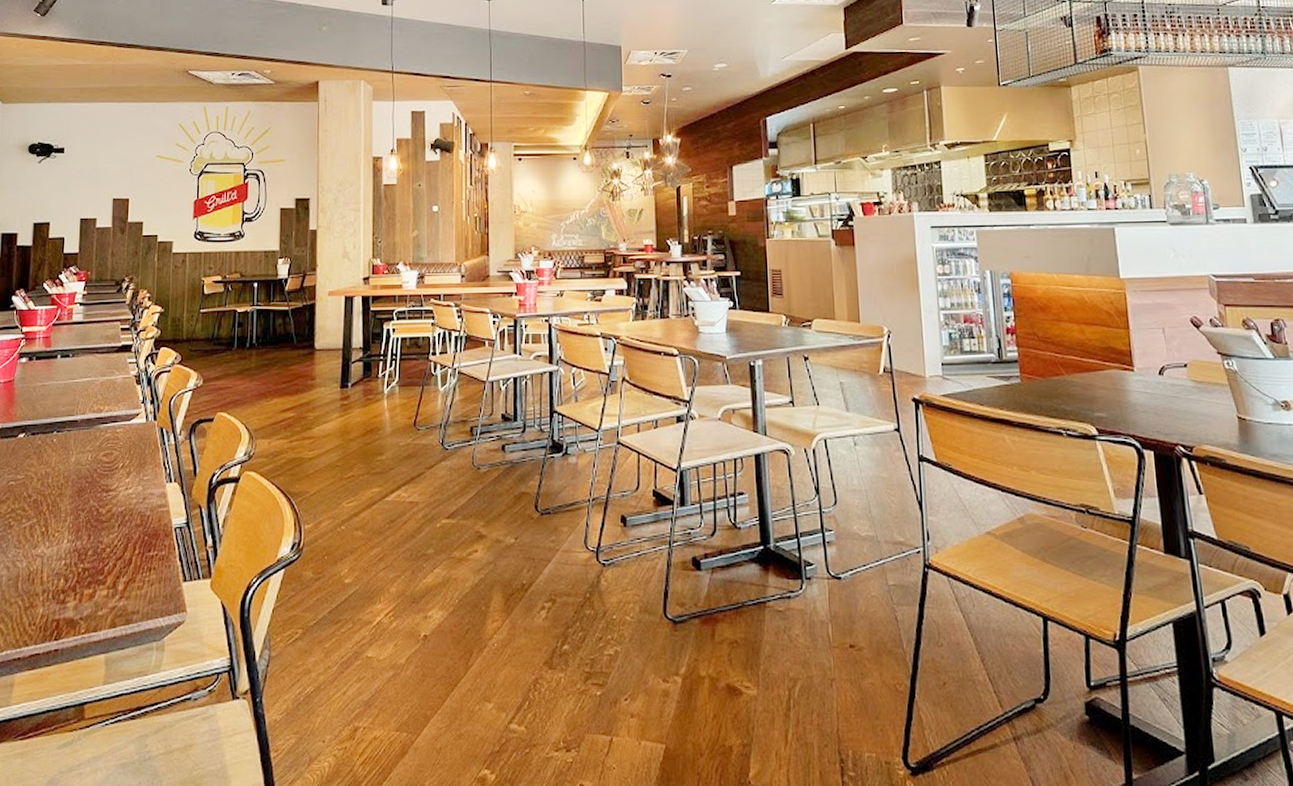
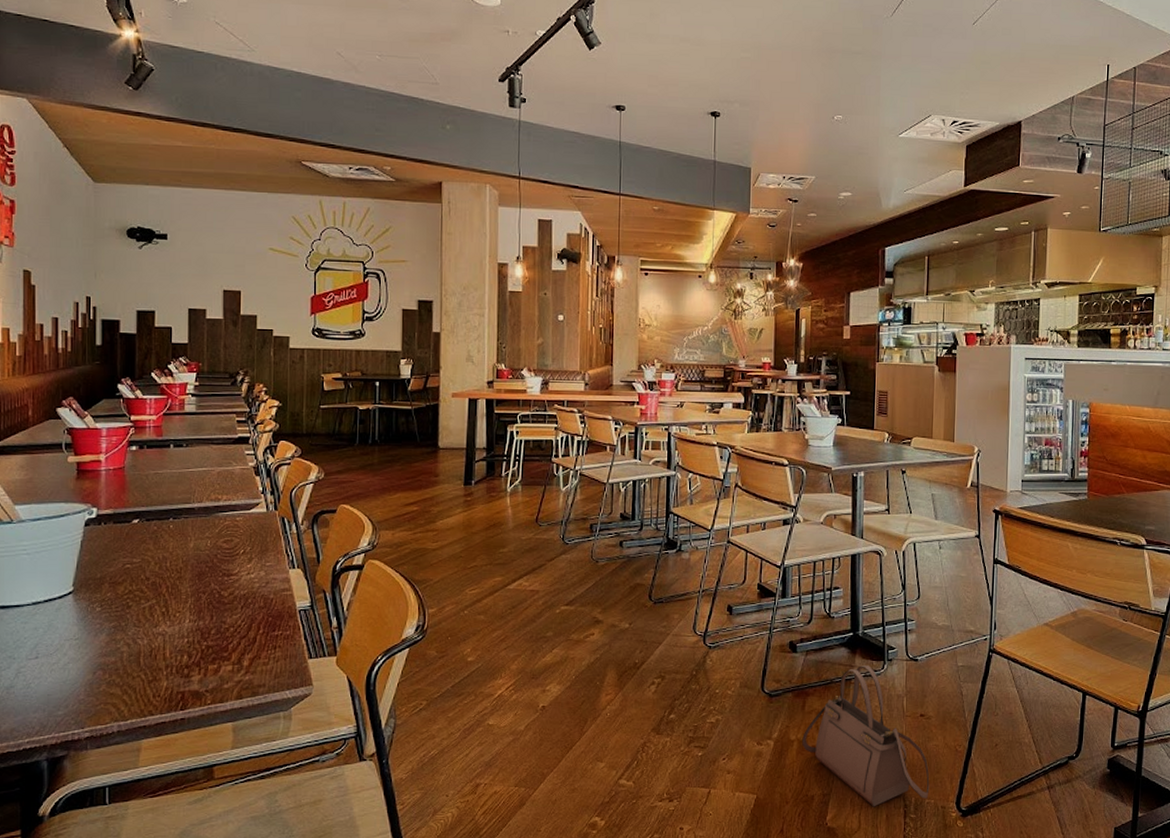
handbag: none [714,584,869,762] -> present [802,664,930,807]

